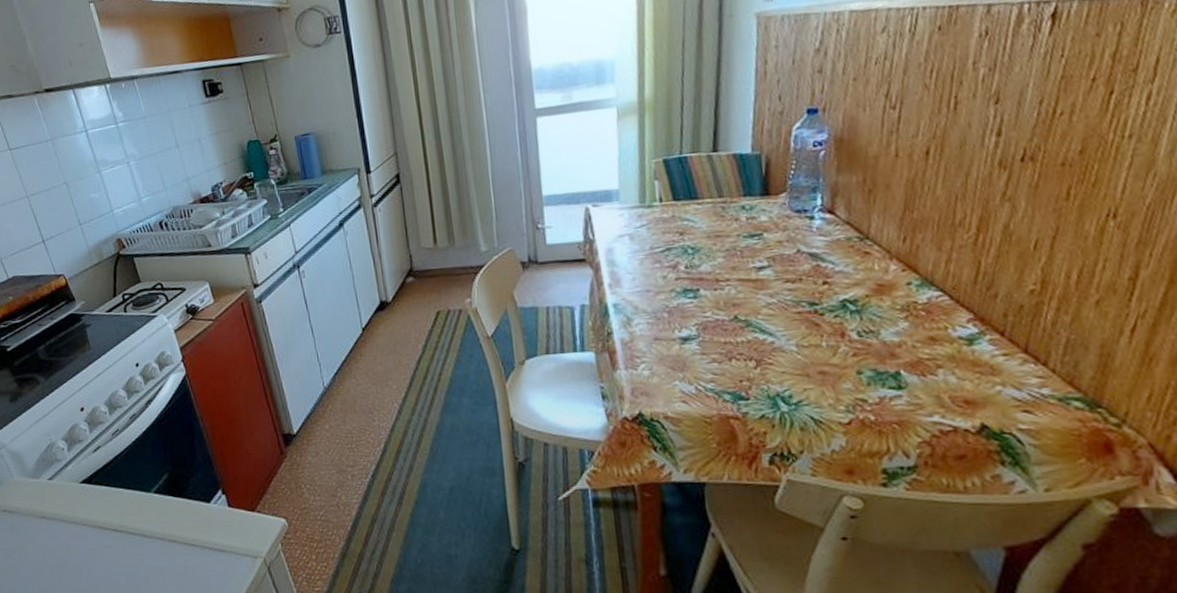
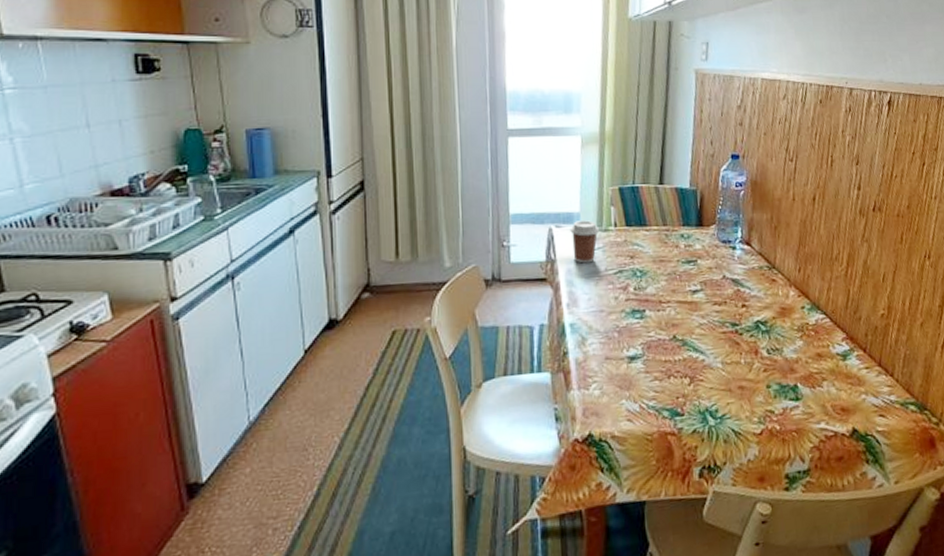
coffee cup: none [609,197,643,243] -> present [570,220,600,264]

